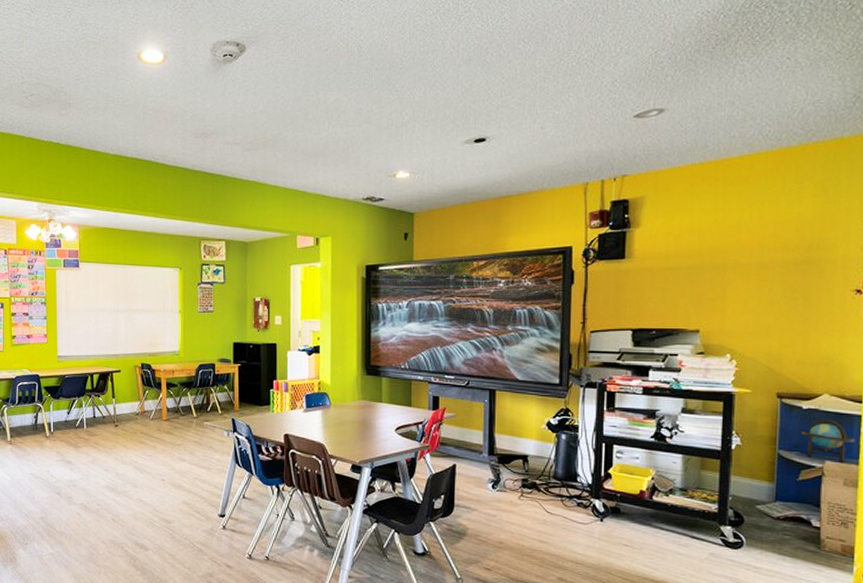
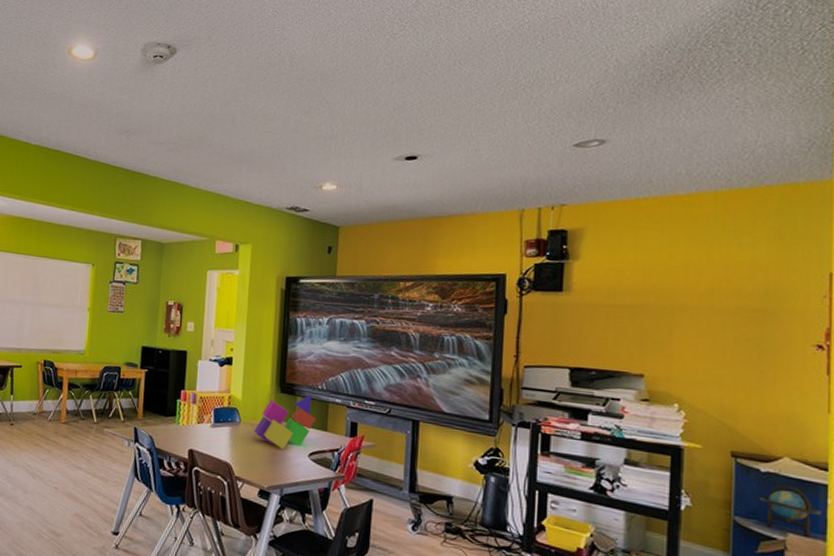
toy blocks: none [343,374,401,426] -> present [253,394,317,449]

